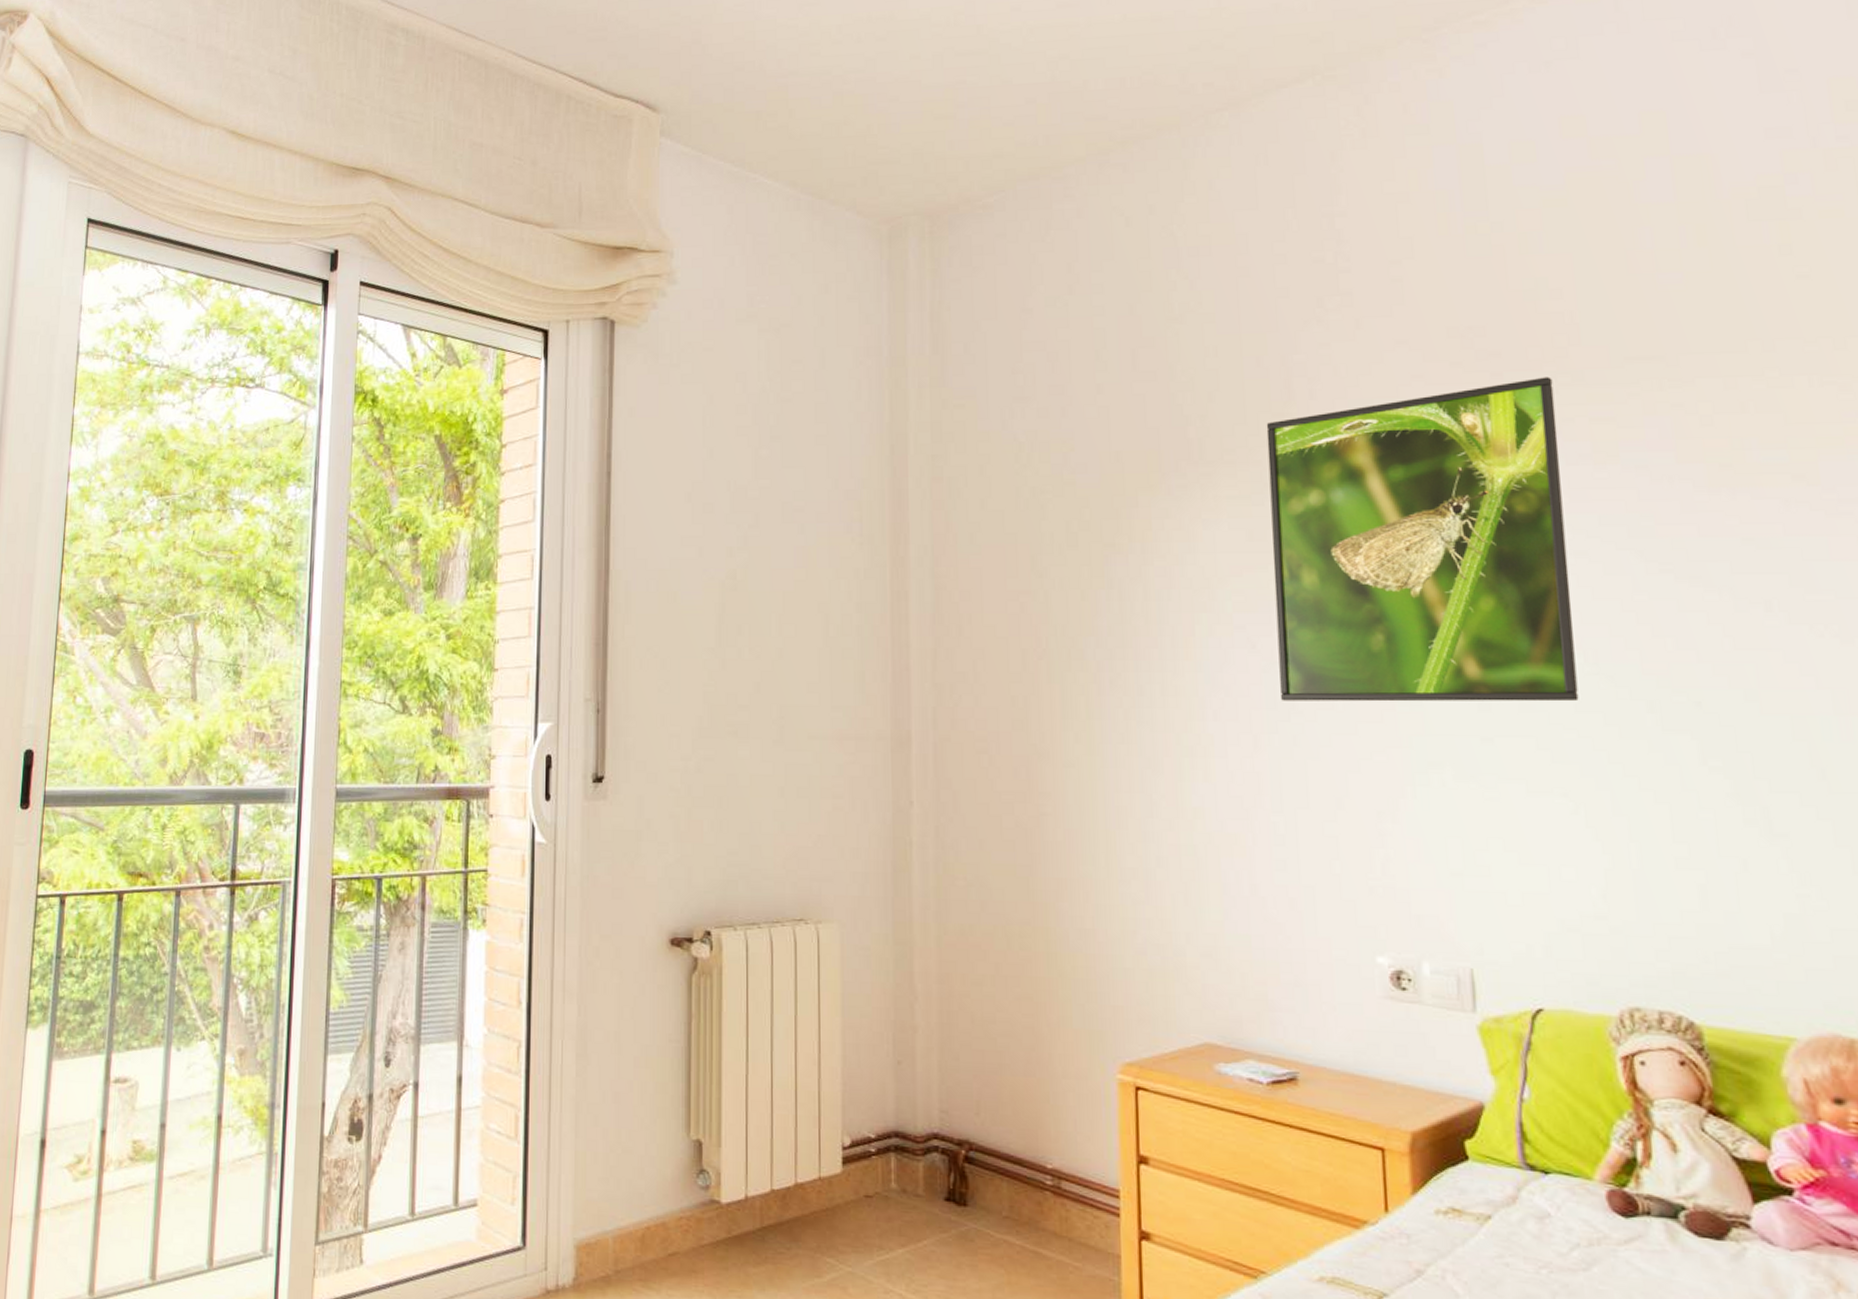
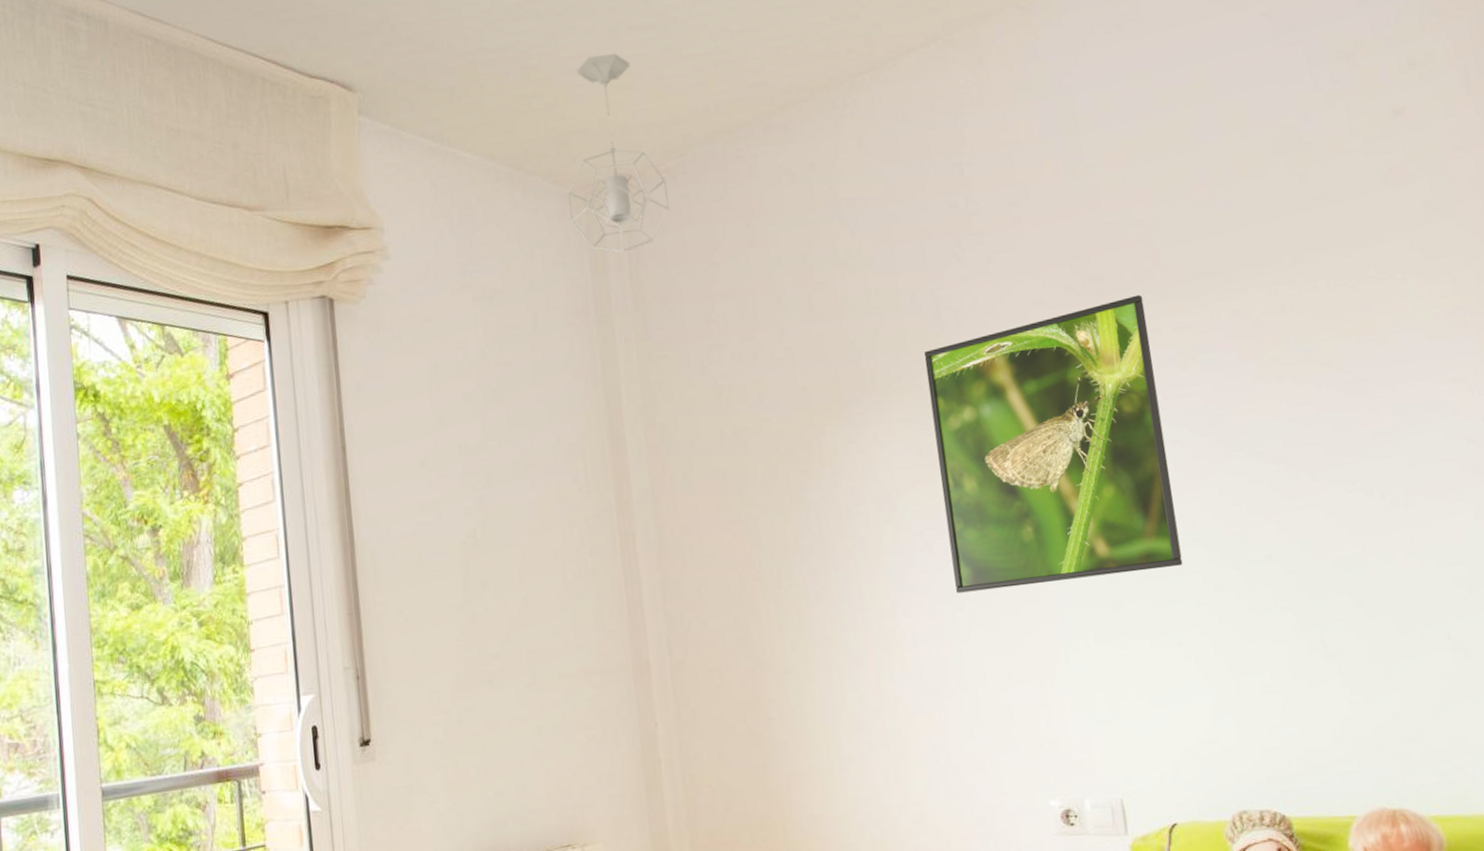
pendant light: none [871,80,983,292] -> present [567,53,670,253]

